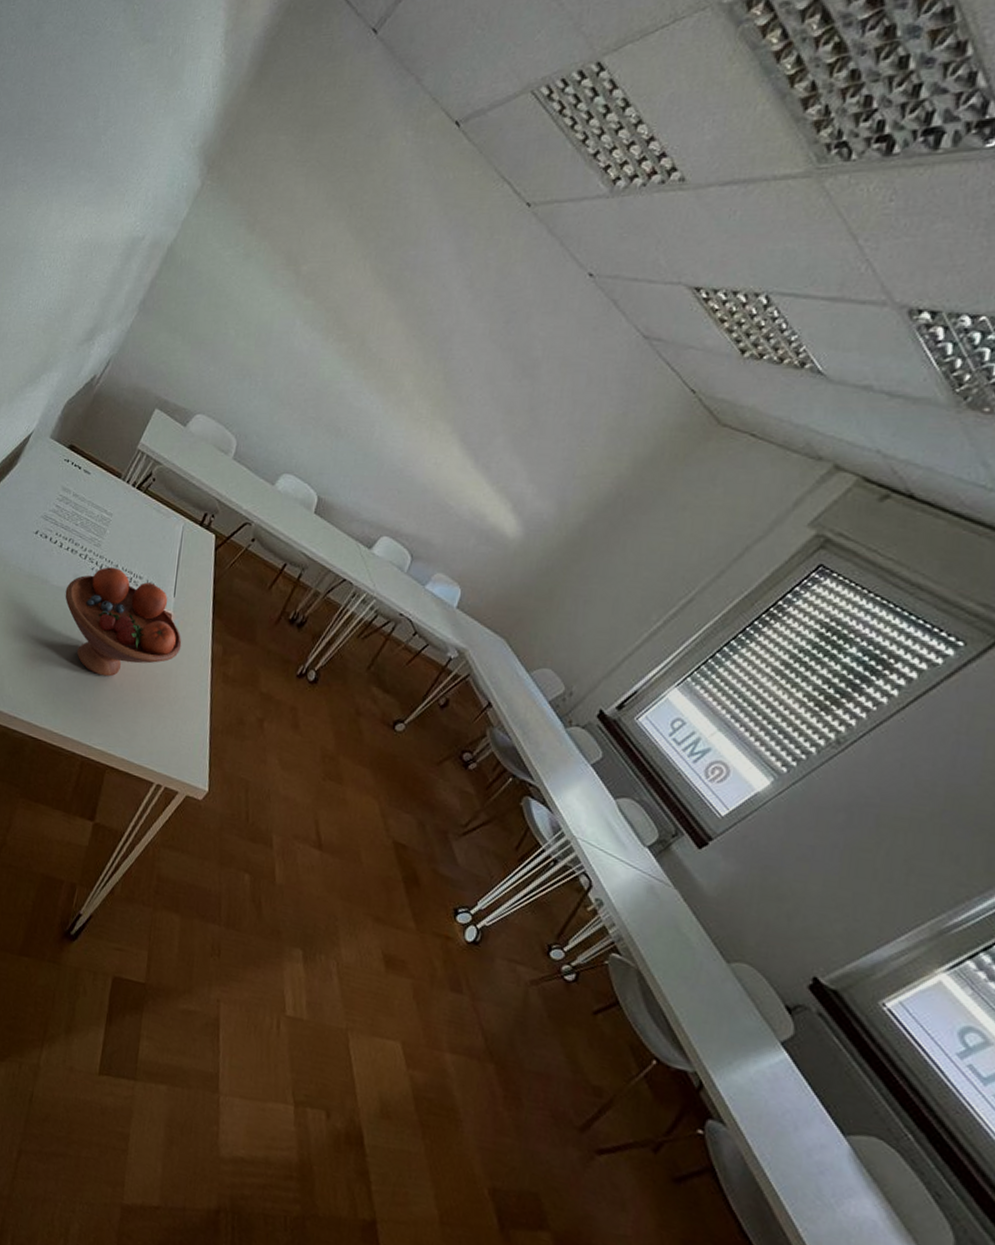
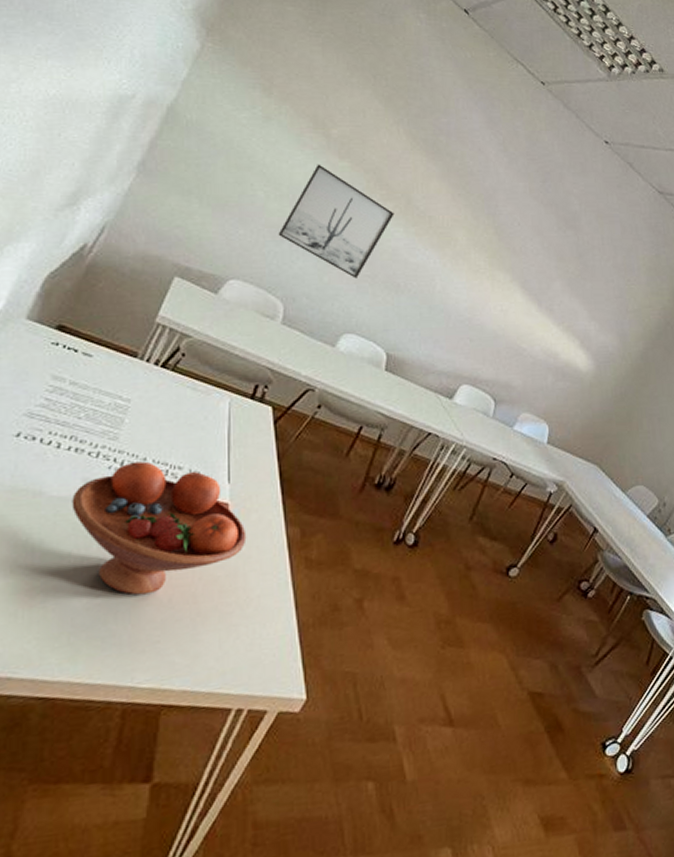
wall art: none [241,302,347,420] -> present [278,164,395,279]

